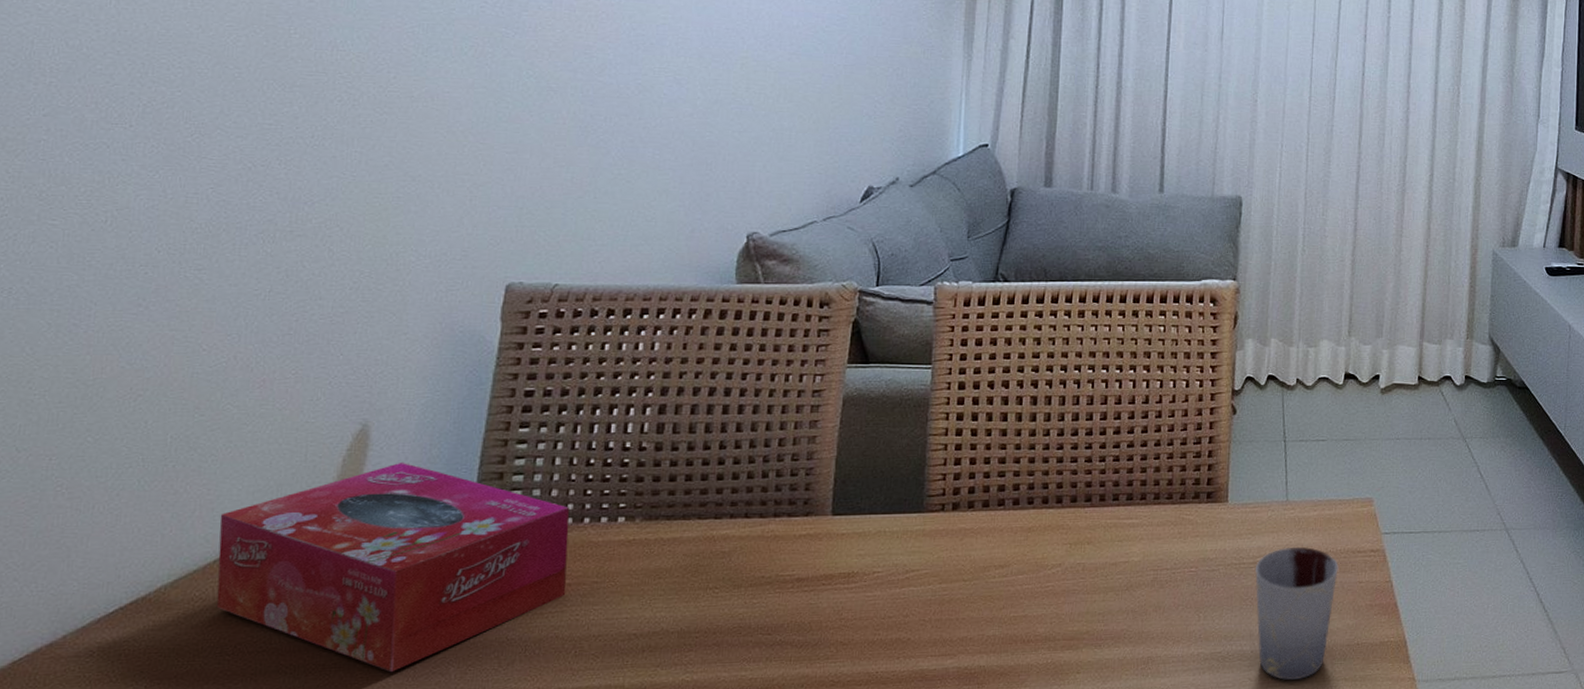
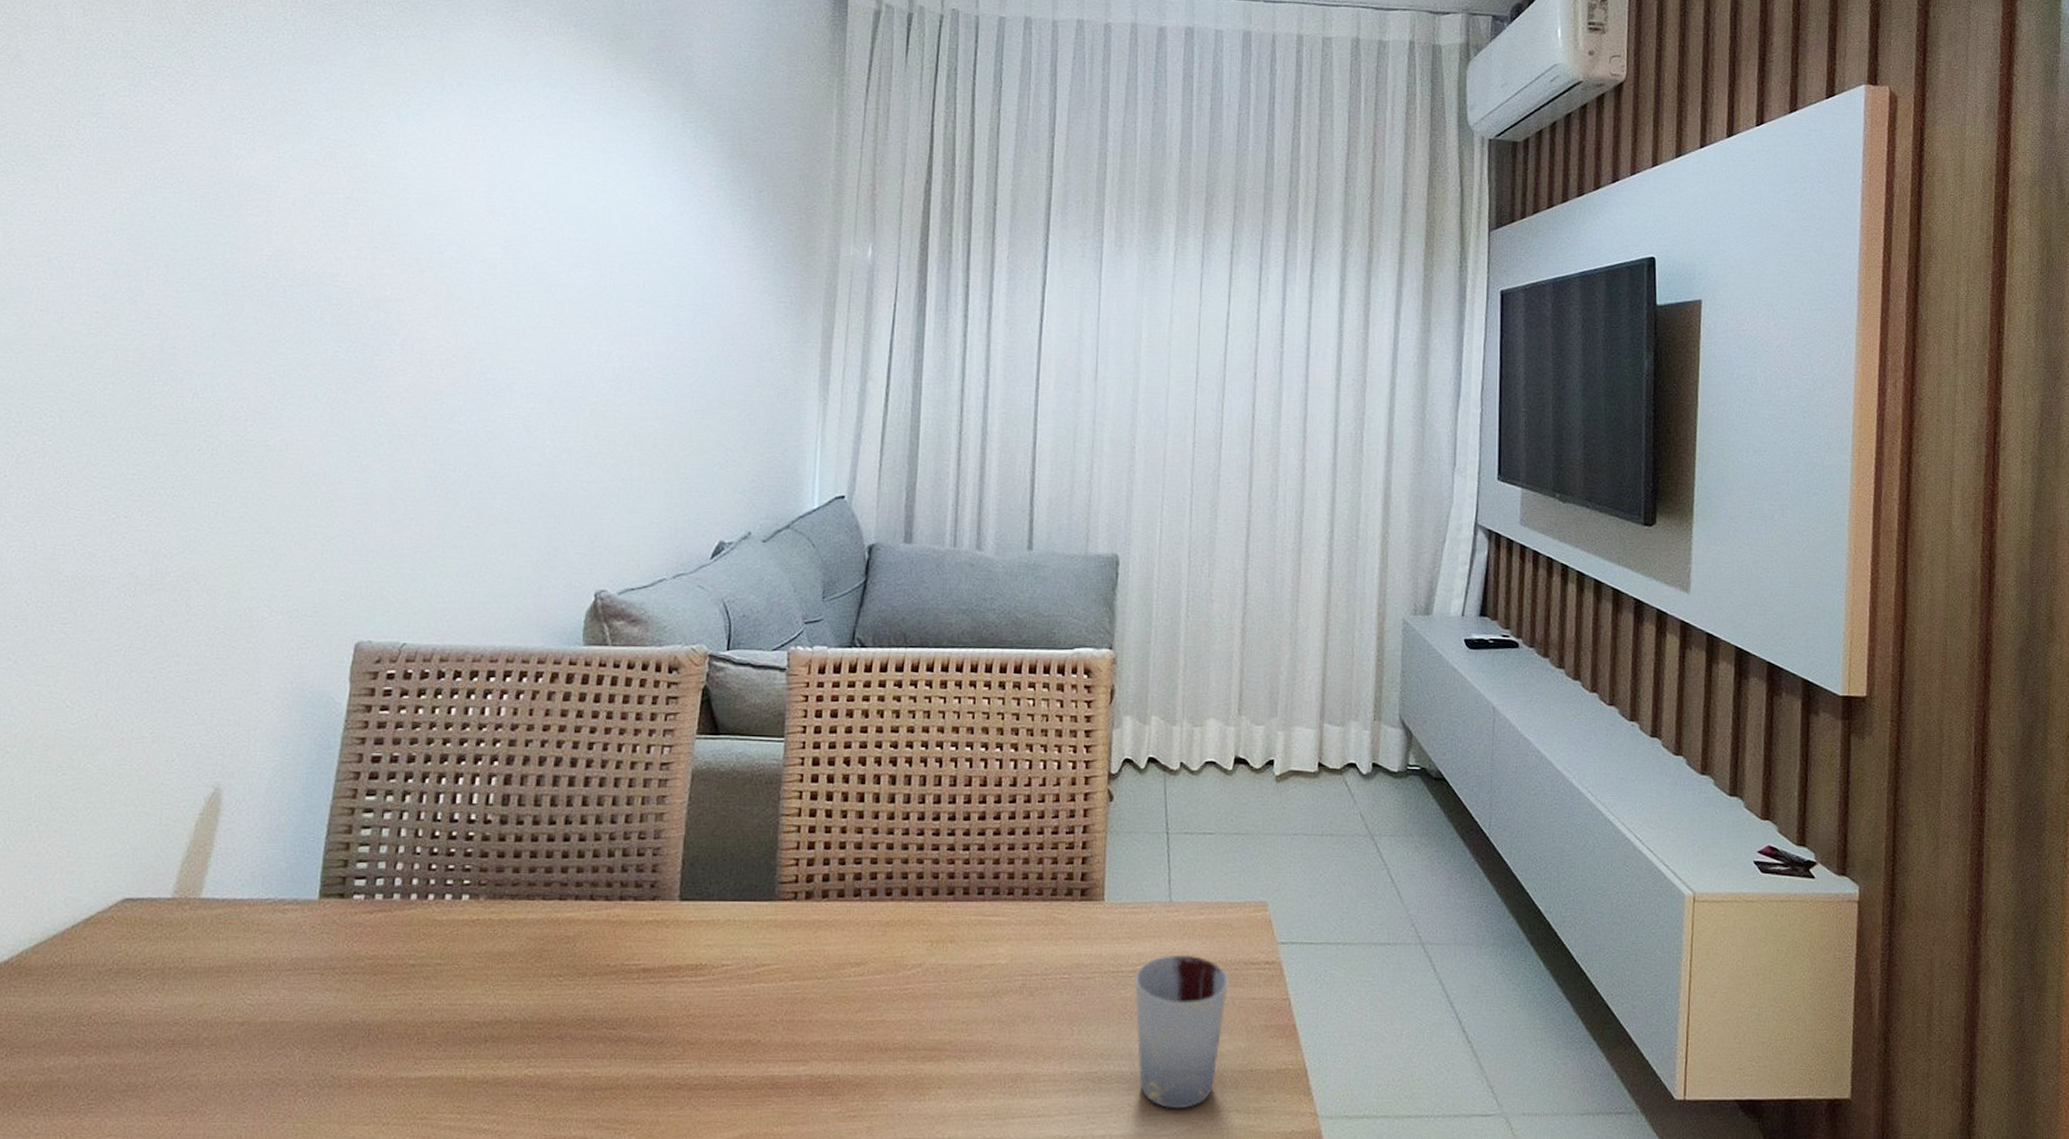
tissue box: present [216,461,570,672] -> none [73,828,414,1051]

